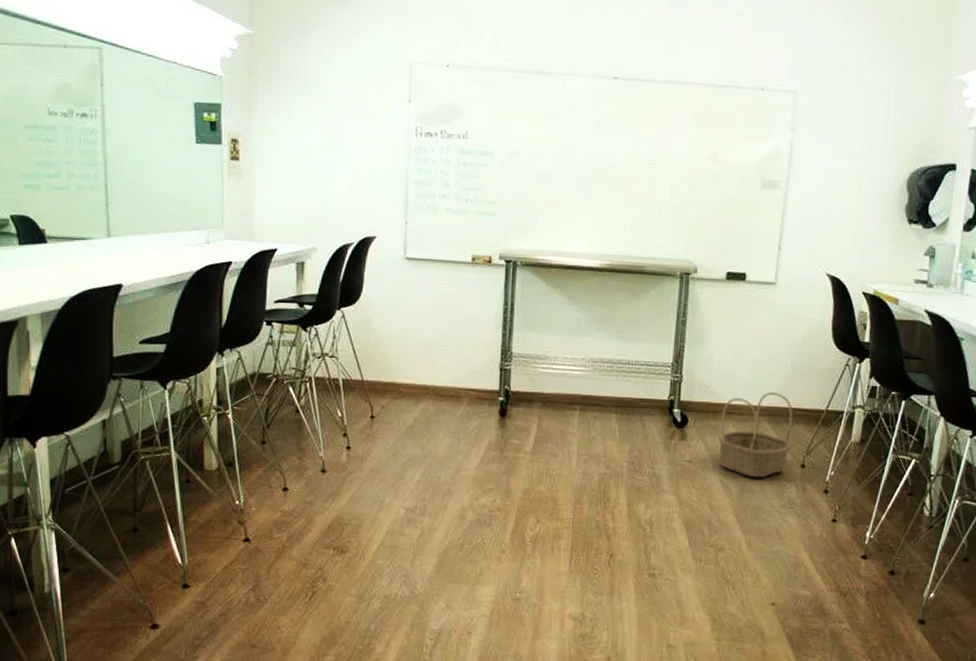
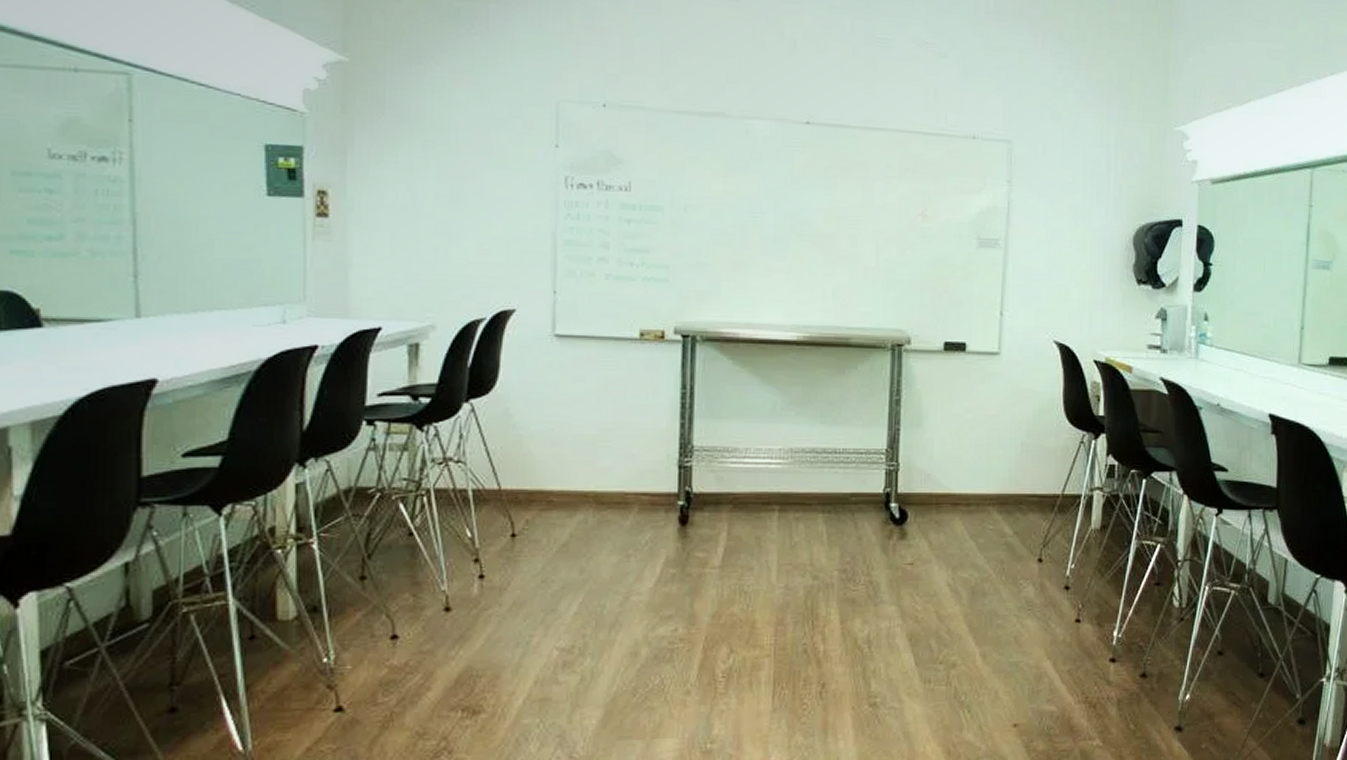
basket: present [717,392,793,477] -> none [942,478,1027,577]

